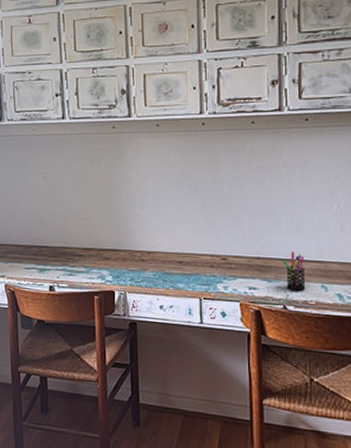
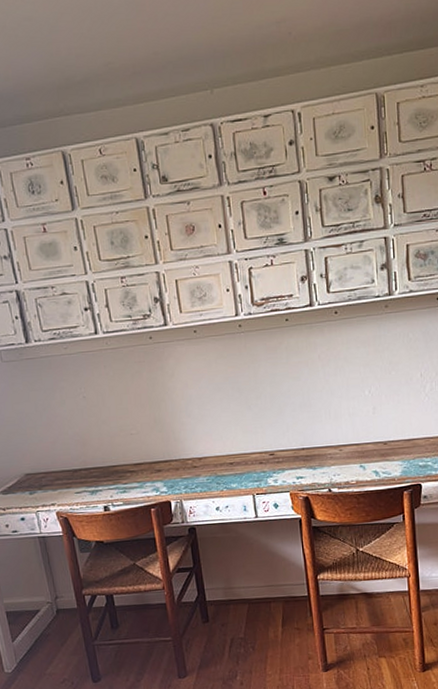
pen holder: present [282,251,306,291] -> none [324,438,347,474]

